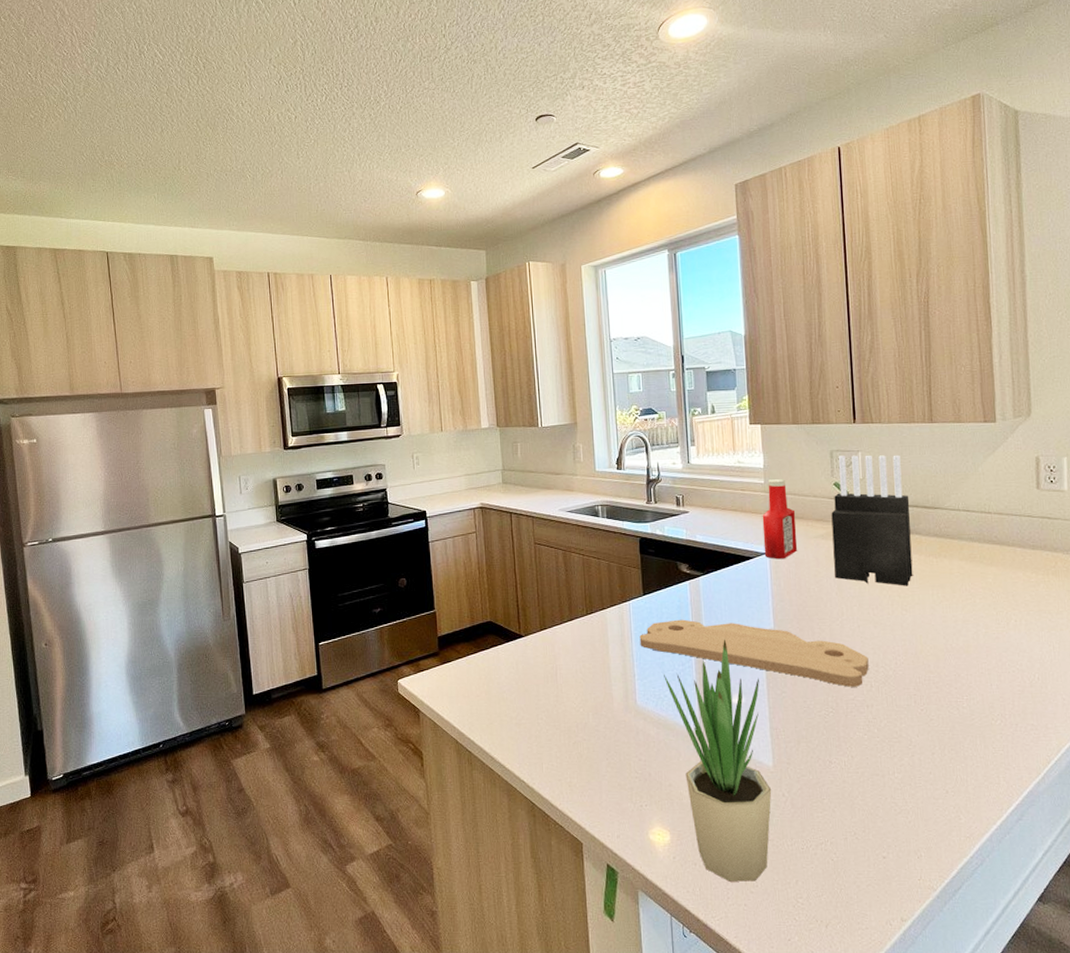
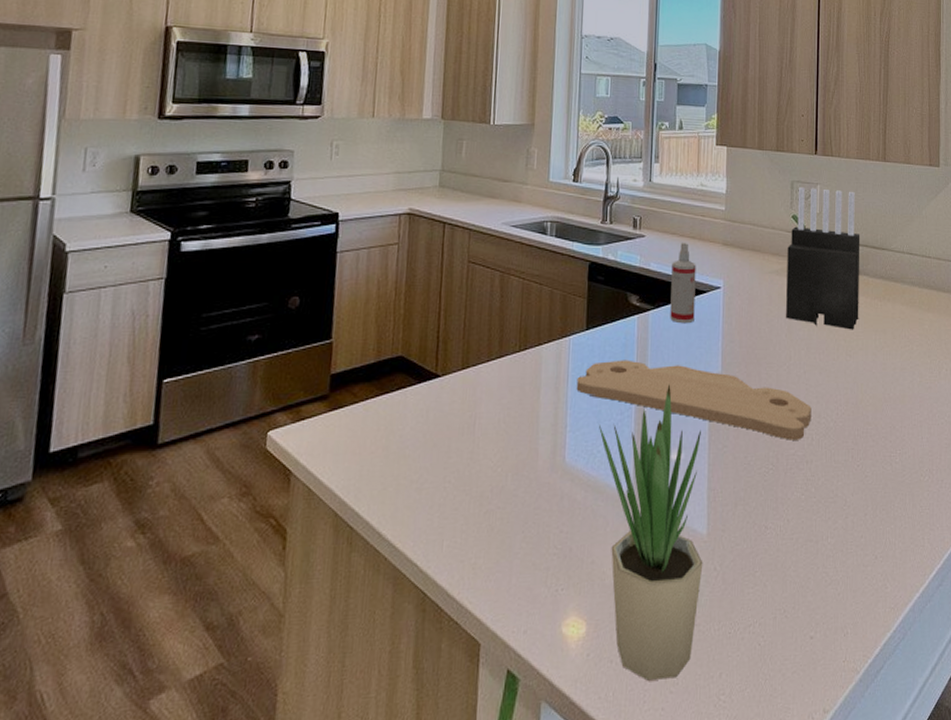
spray bottle: none [717,514,743,587] -> present [670,242,696,324]
ketchup bottle: present [762,479,798,560] -> none [718,207,753,295]

